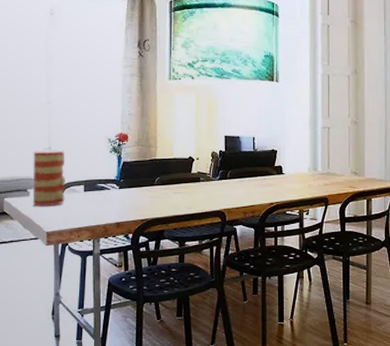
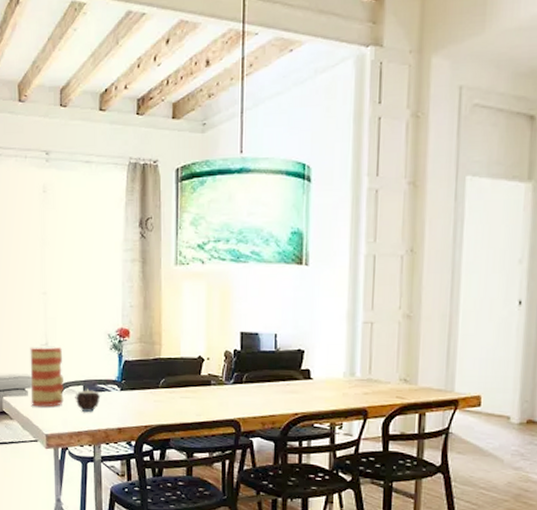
candle: none [76,188,101,209] -> present [75,388,101,412]

